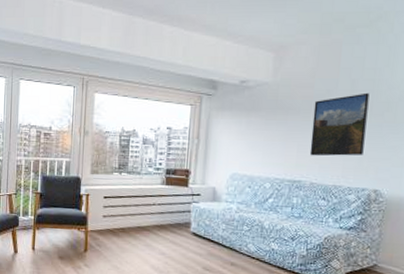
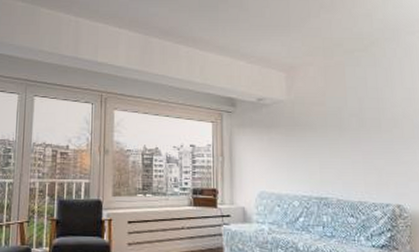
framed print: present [309,92,370,156] -> none [328,110,381,172]

